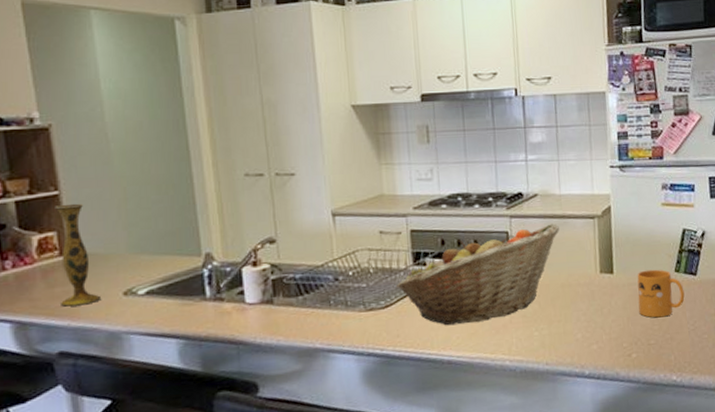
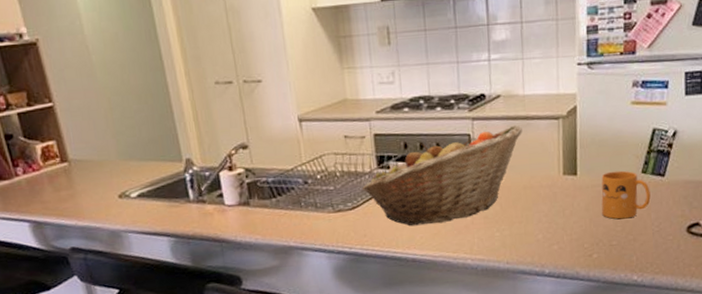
vase: present [55,203,100,307] -> none [51,114,100,208]

